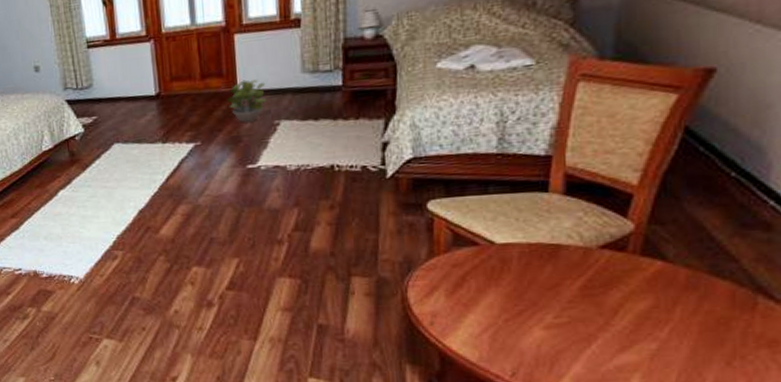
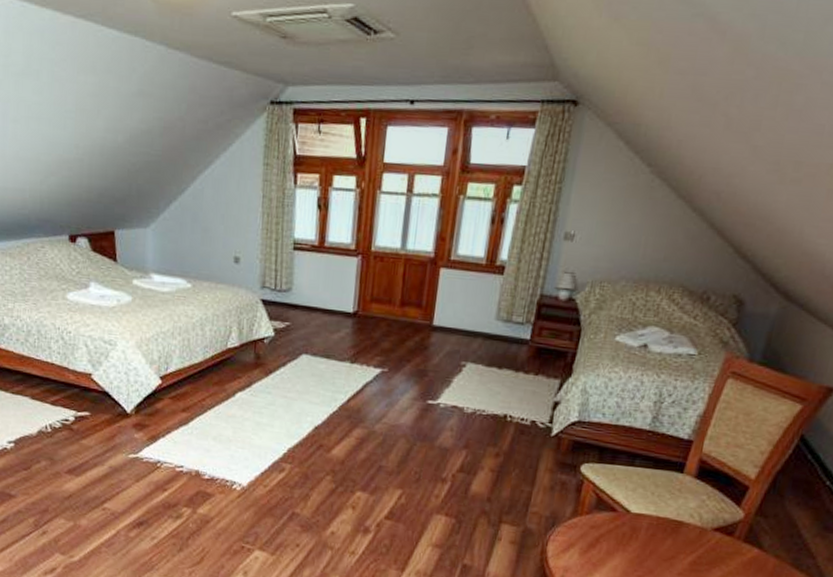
potted plant: present [225,79,267,122] -> none [419,315,461,358]

